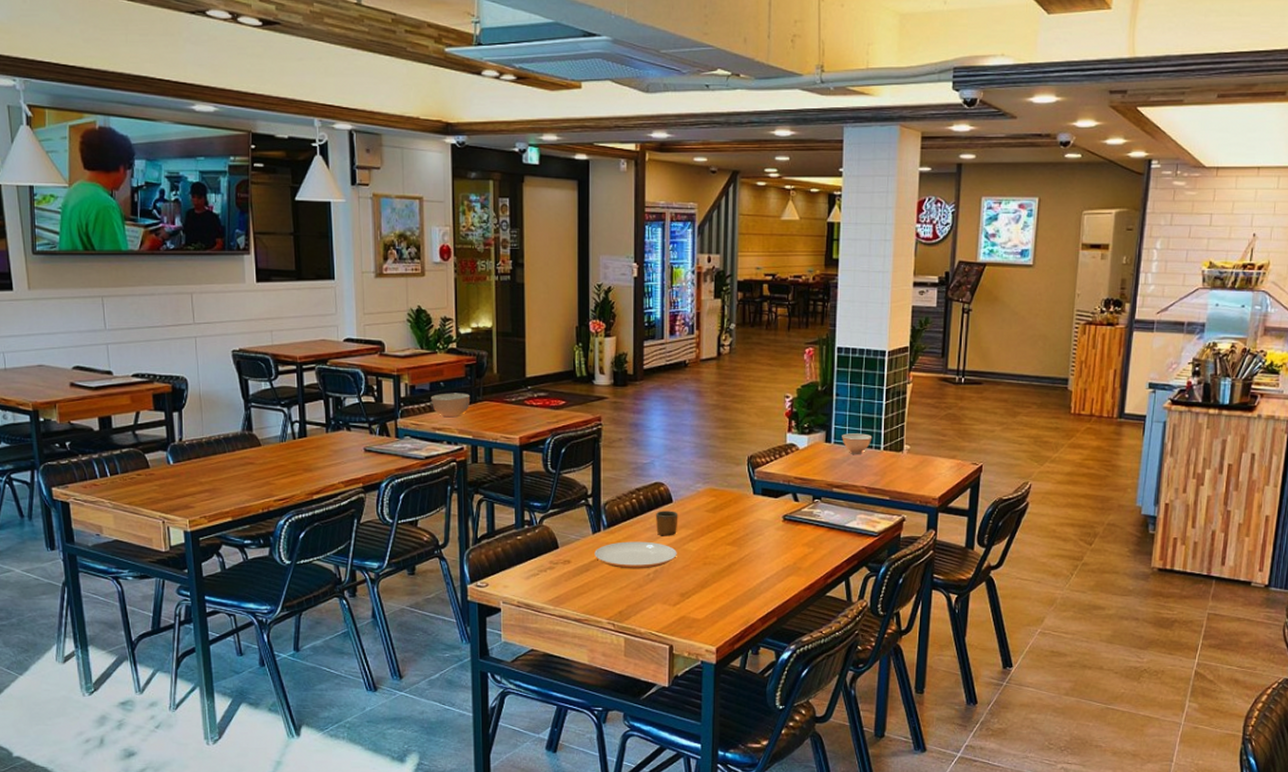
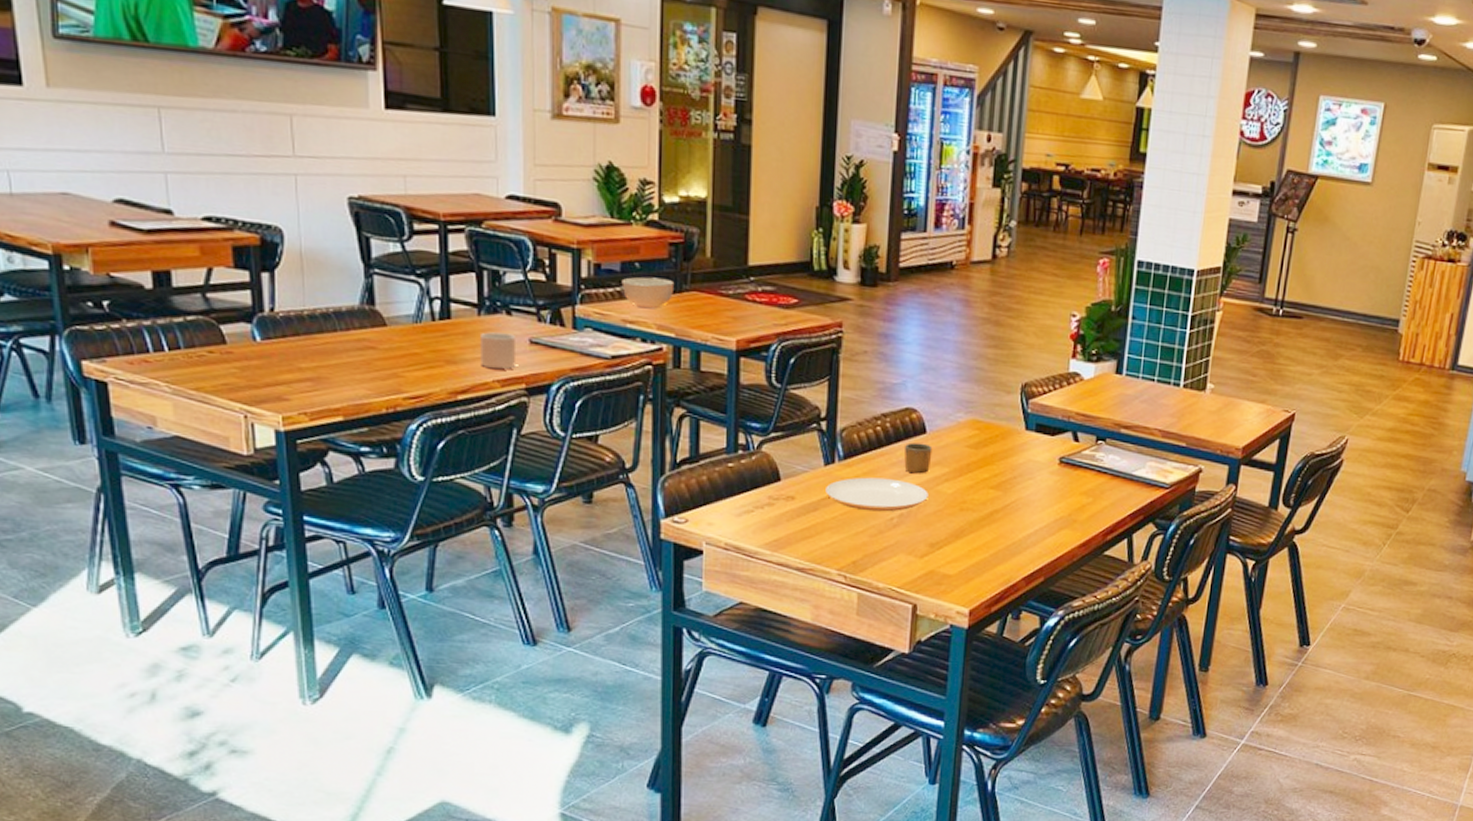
cup: none [329,445,354,473] -> present [481,332,515,370]
bowl: present [842,433,873,454] -> none [1135,364,1172,391]

